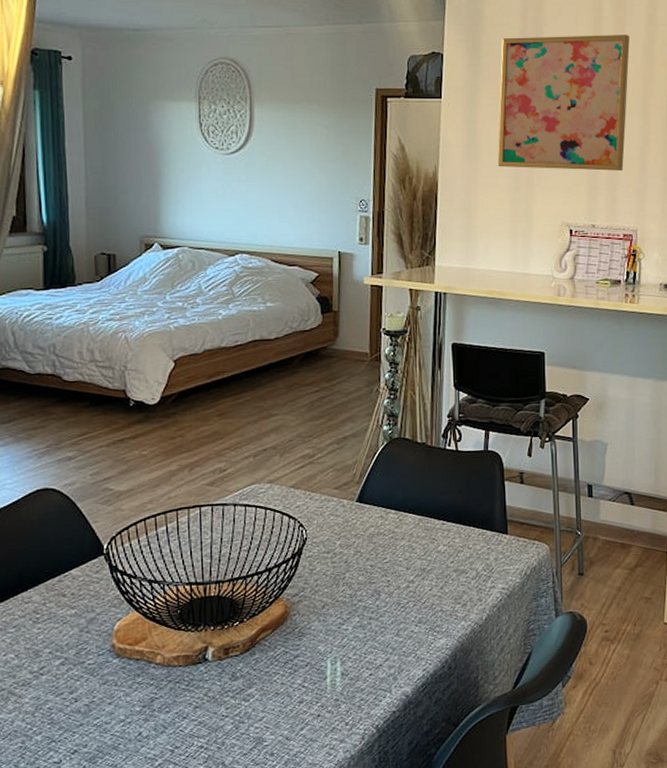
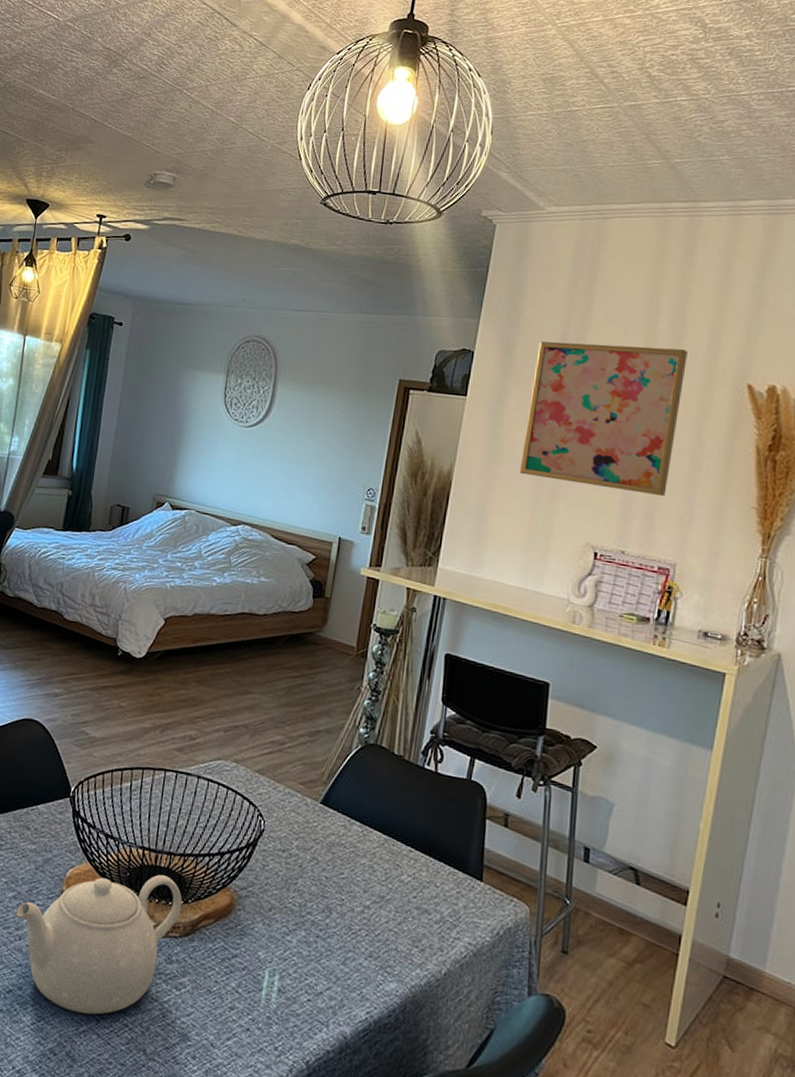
teapot: none [66,603,238,751] -> present [15,874,182,1015]

